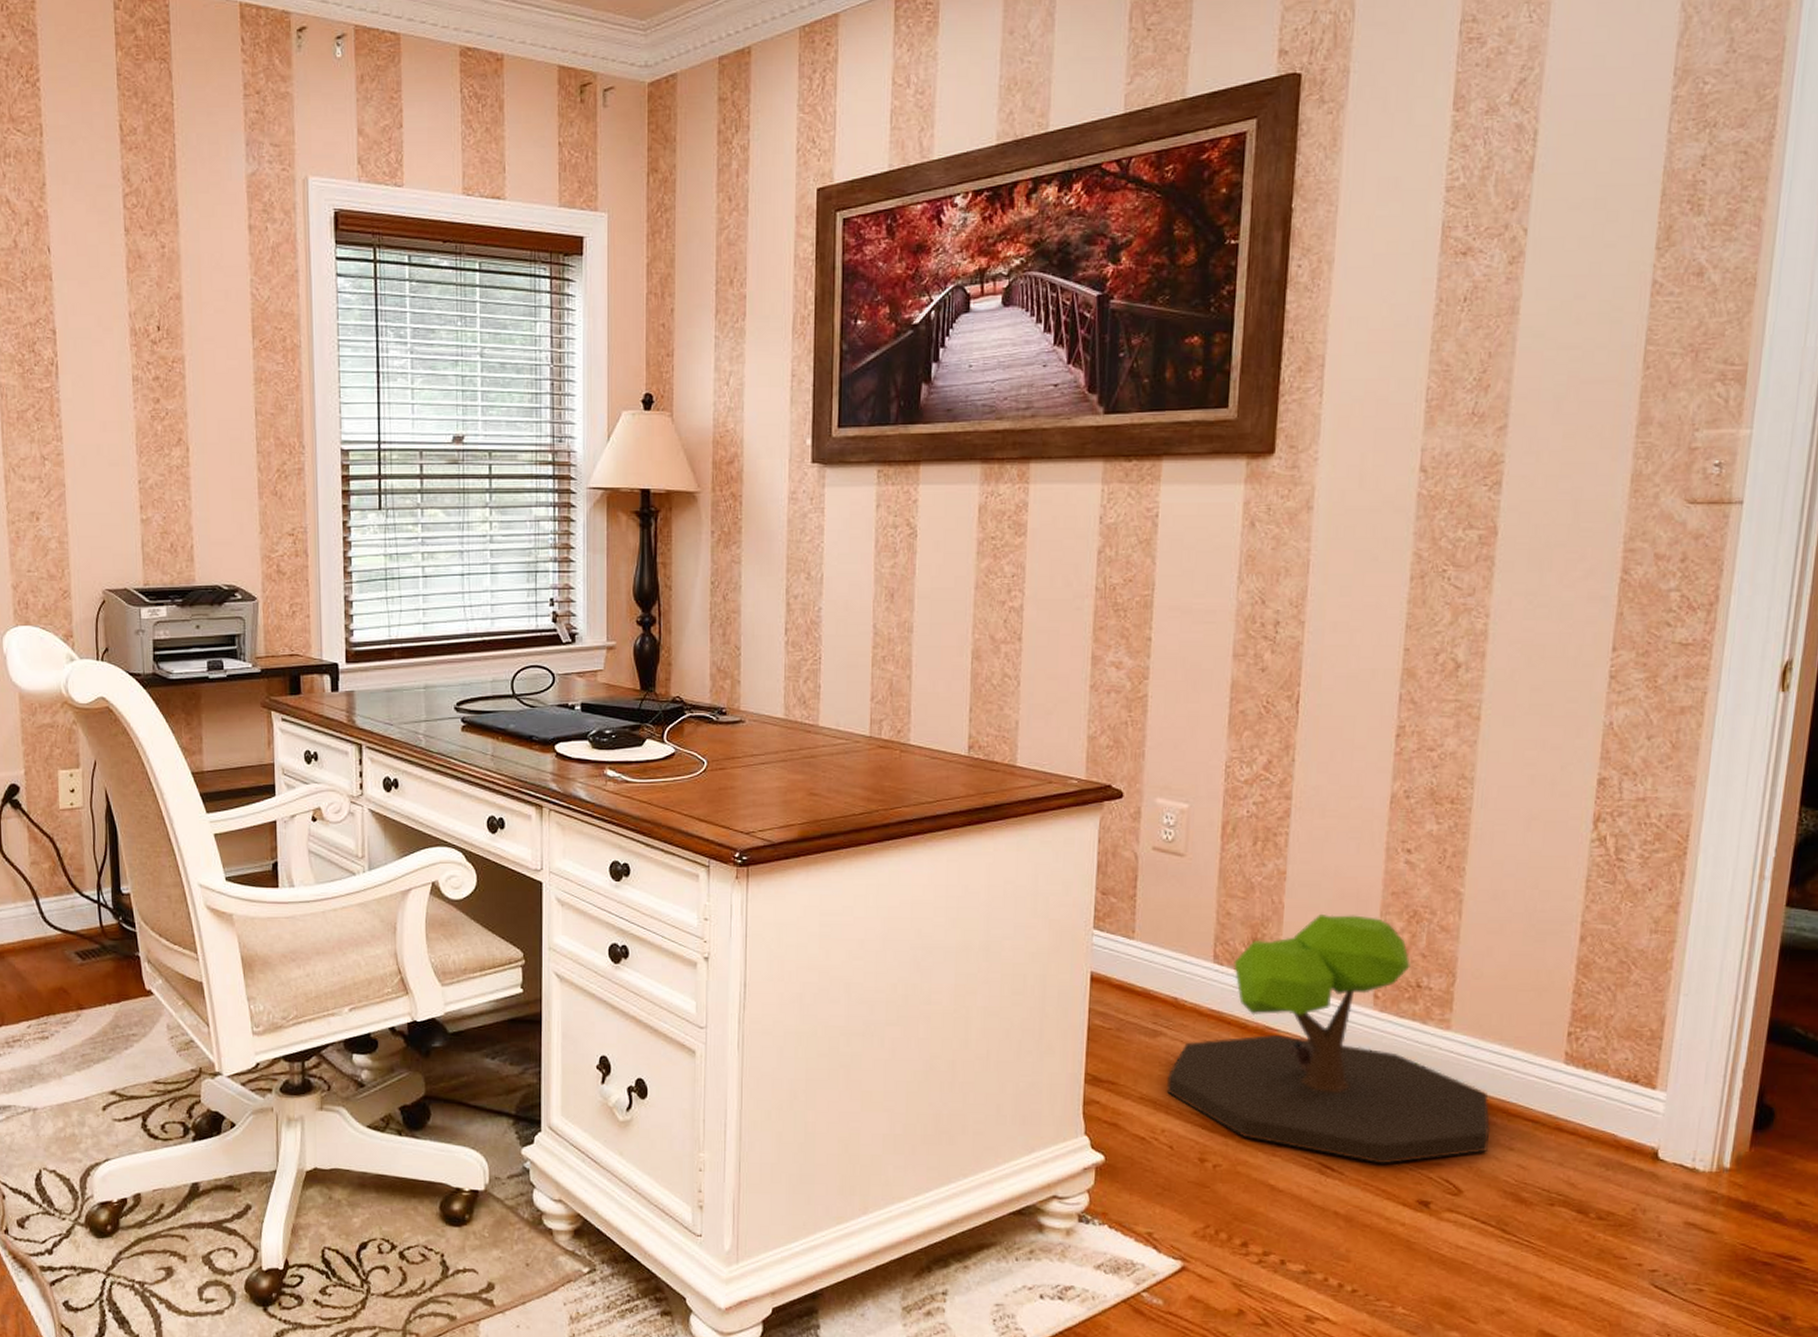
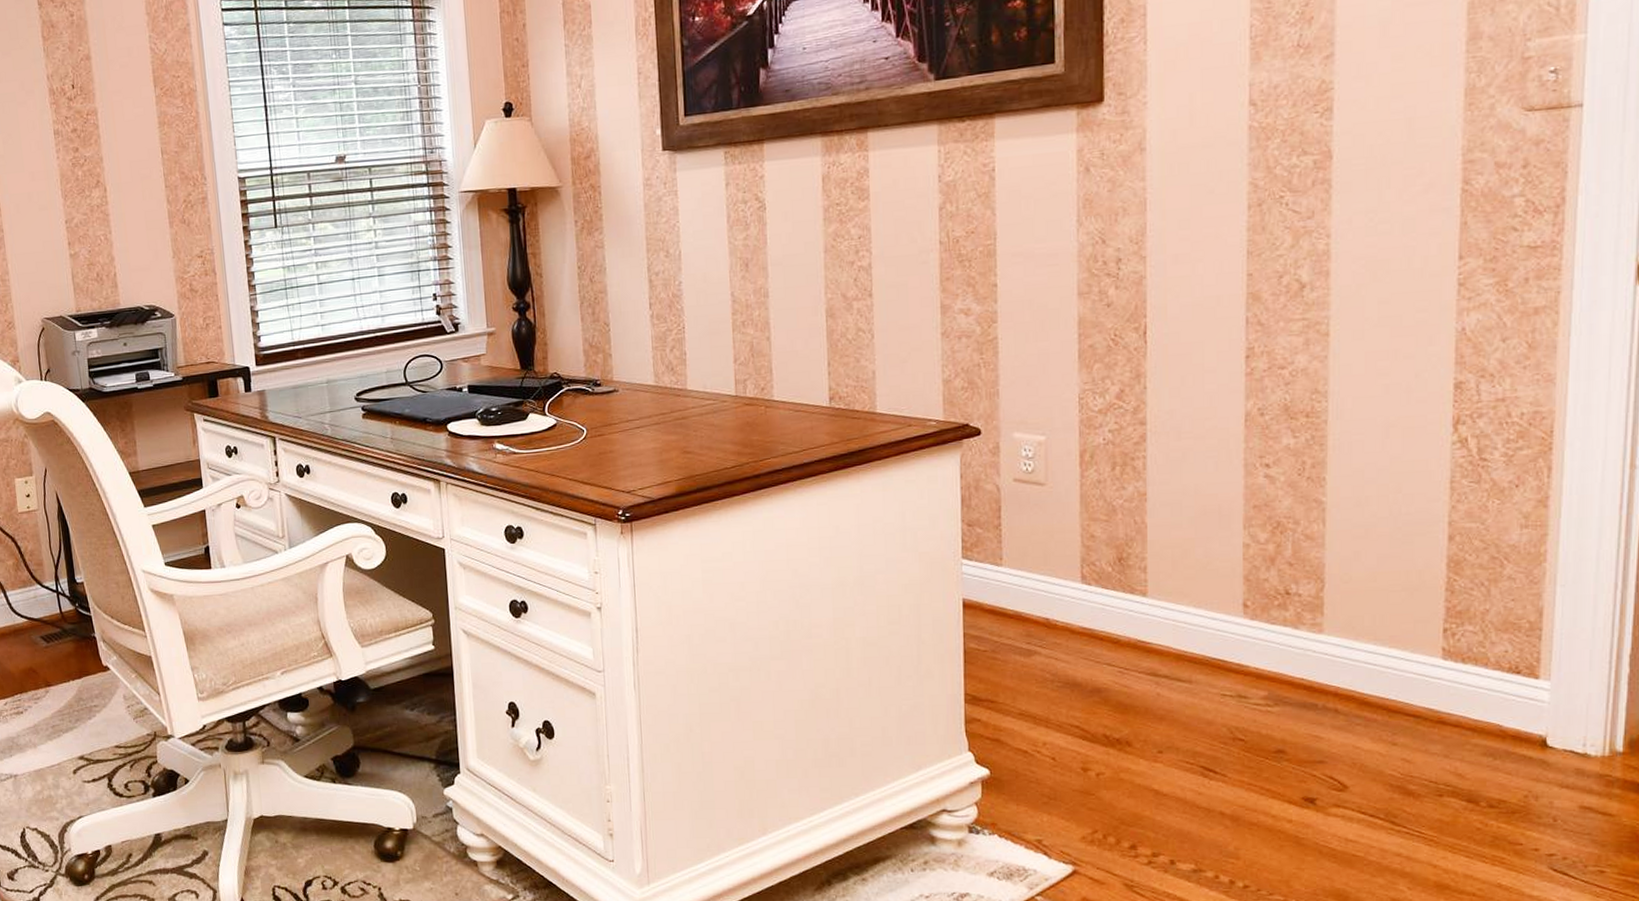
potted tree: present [1166,913,1491,1164] -> none [1044,529,1372,765]

